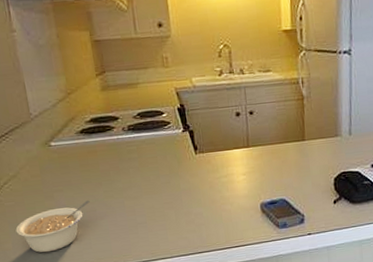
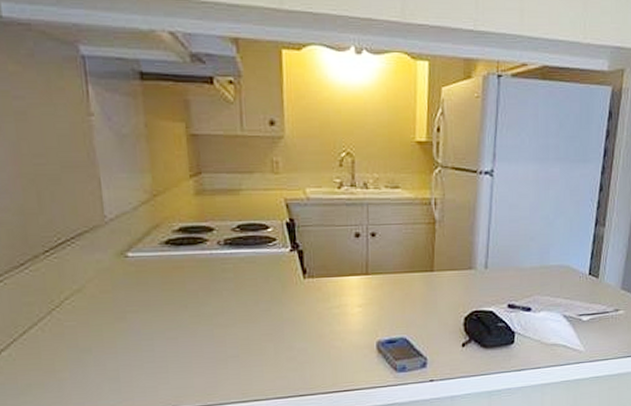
legume: present [15,200,90,253] -> none [75,325,171,386]

